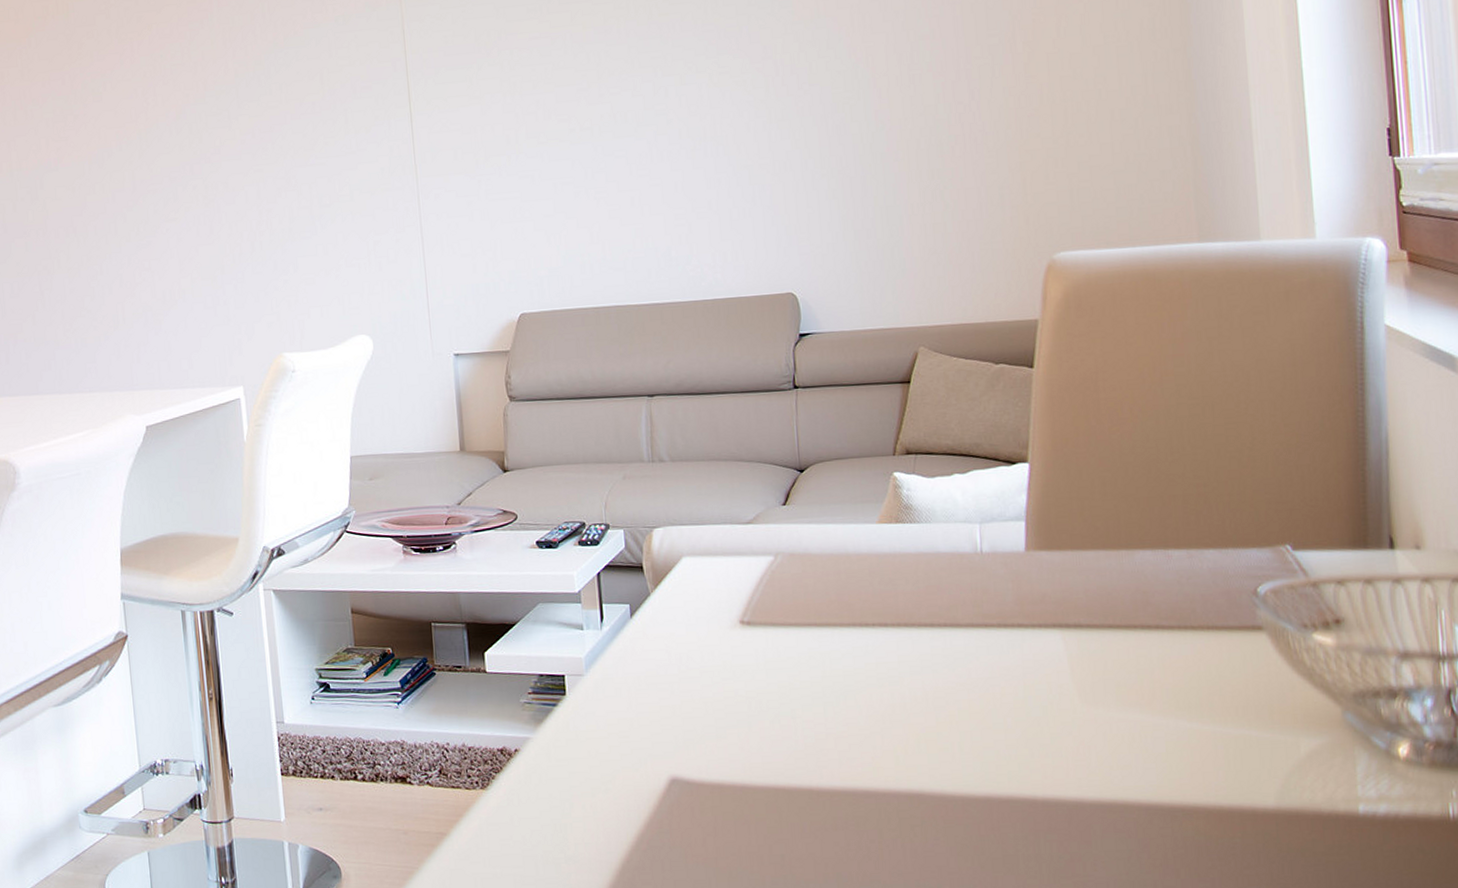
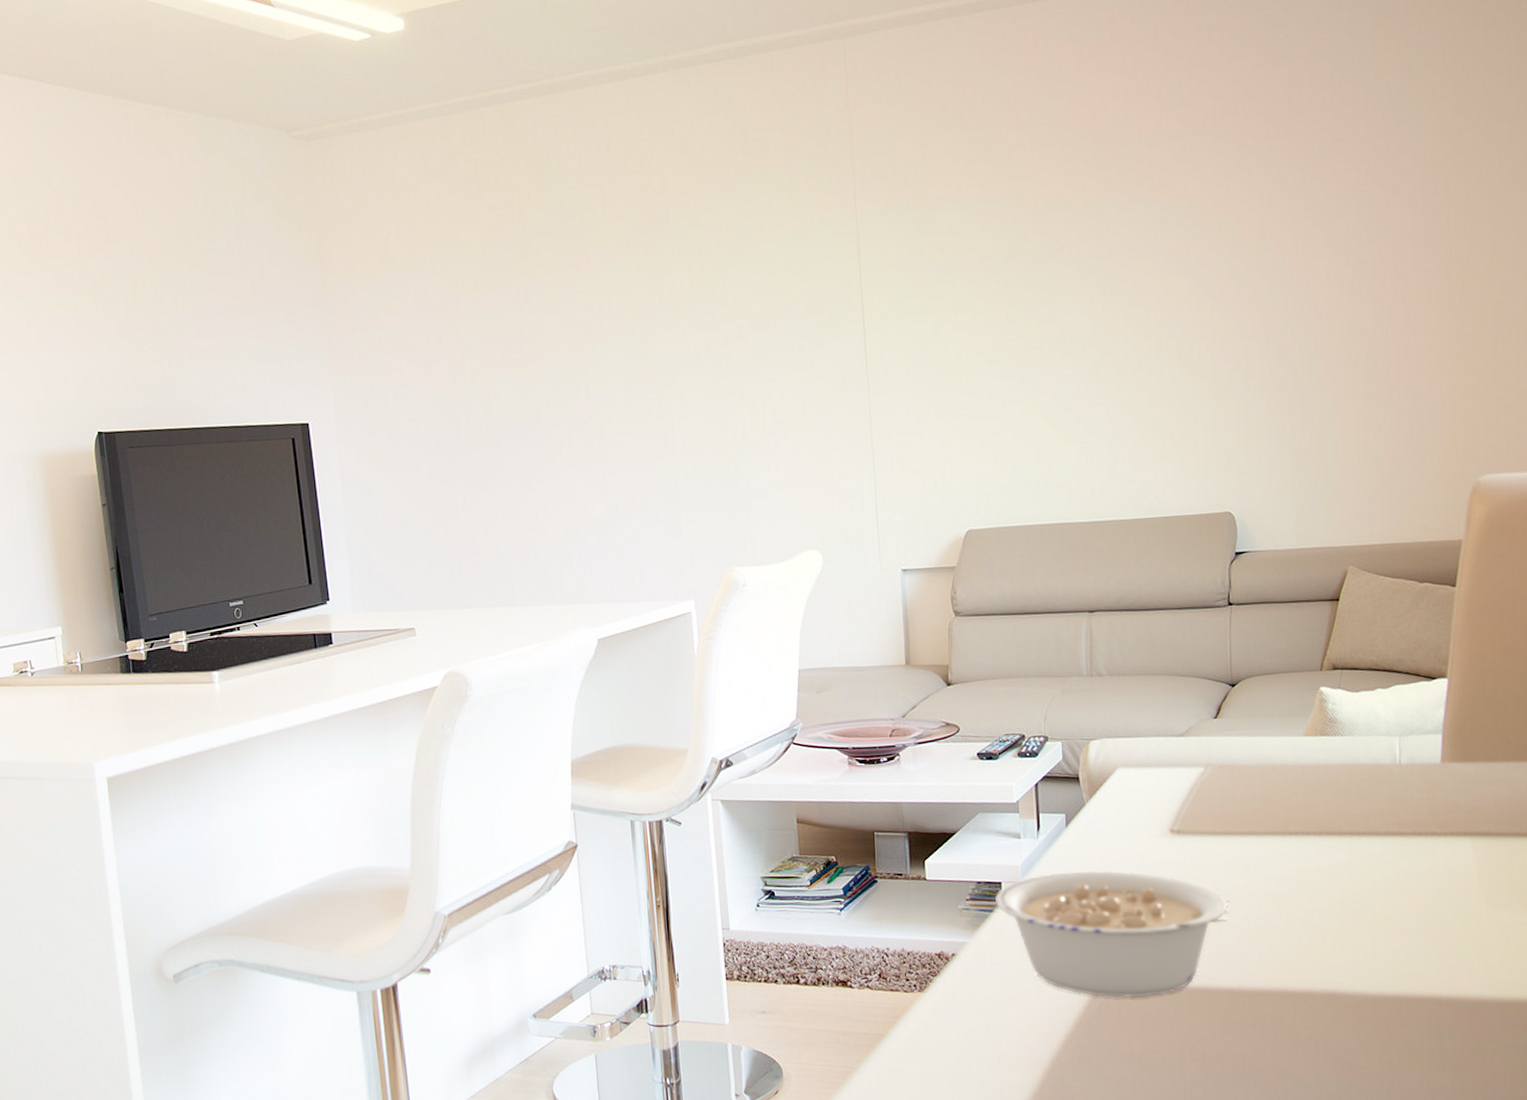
legume: none [559,663,805,797] -> present [995,870,1228,998]

